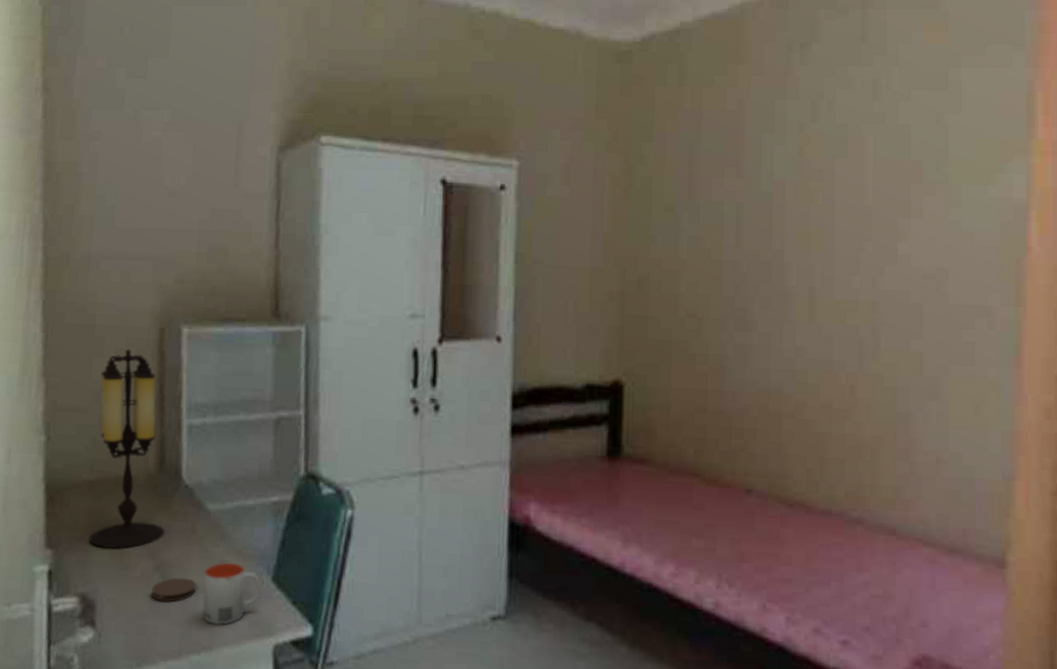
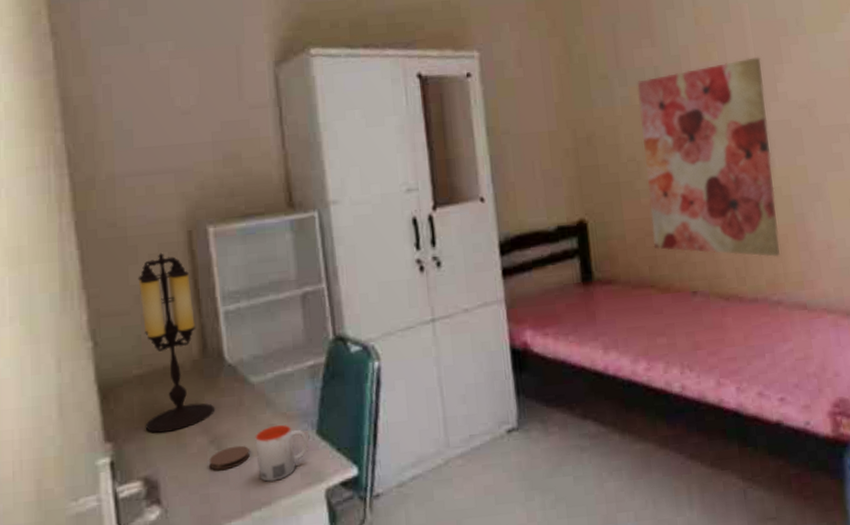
wall art: none [704,206,880,464] -> present [637,57,780,258]

